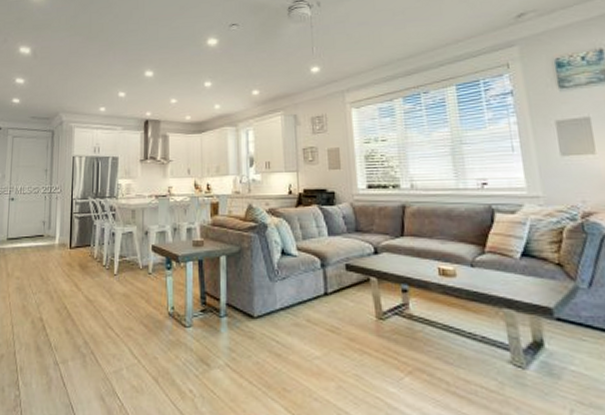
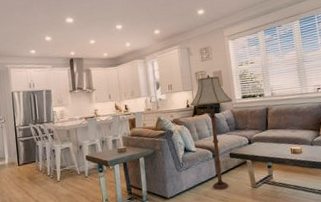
floor lamp: none [293,152,353,316] -> present [190,75,233,190]

